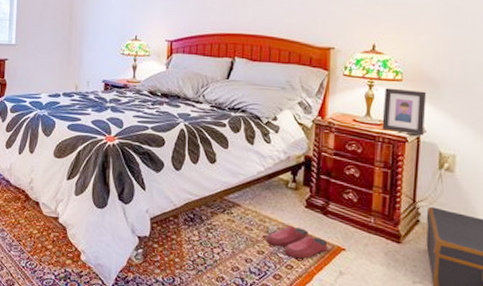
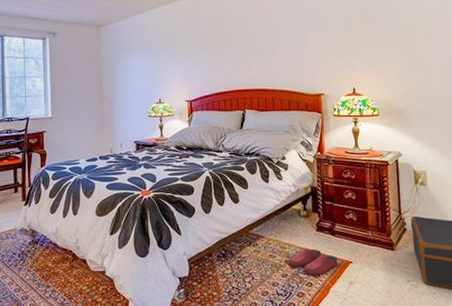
picture frame: present [382,87,427,136] -> none [366,122,400,159]

